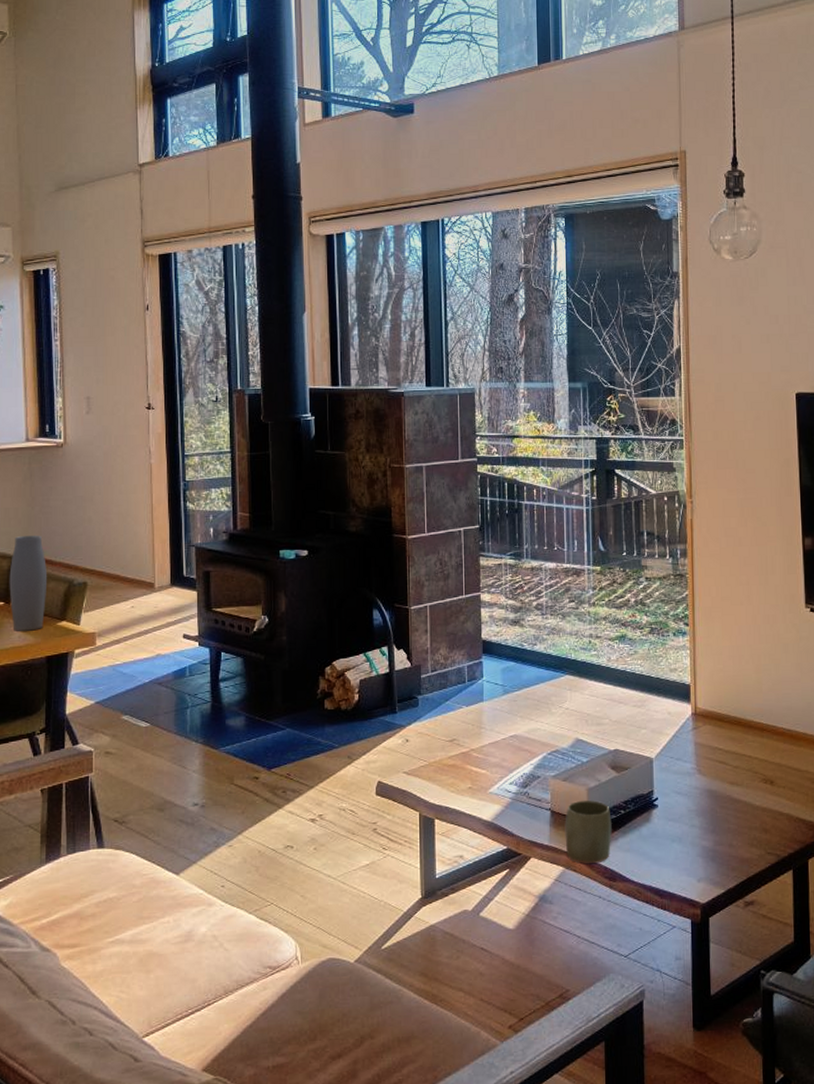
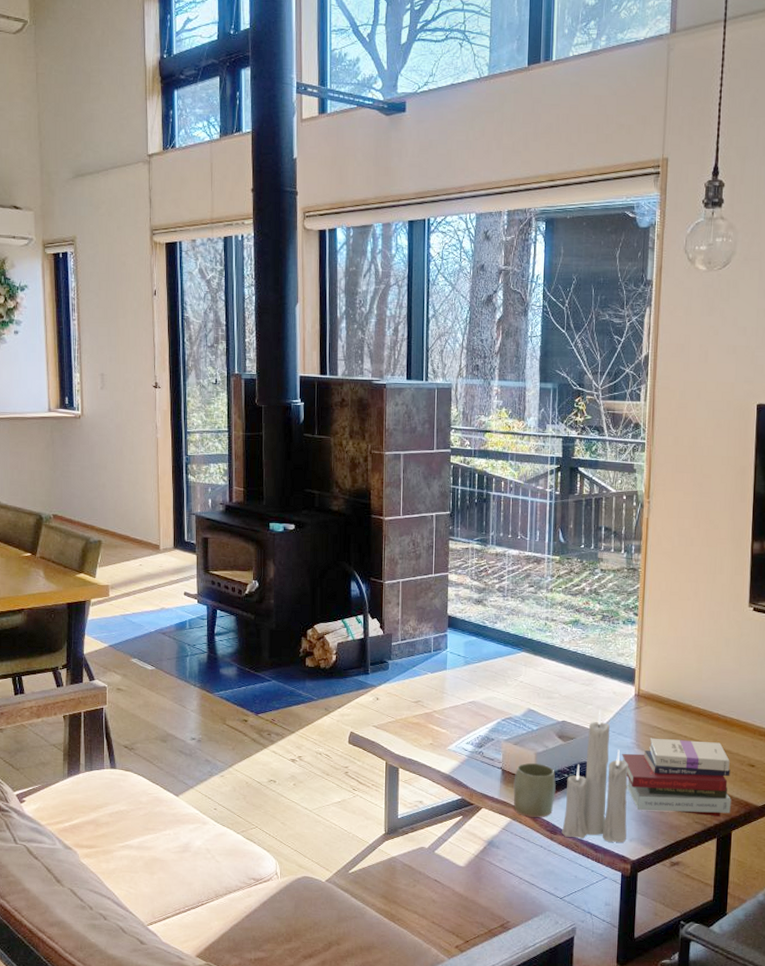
vase: present [9,536,48,631] -> none [35,496,68,580]
candle: none [622,733,694,885] -> present [562,709,628,843]
books: none [682,760,805,845] -> present [622,738,731,816]

